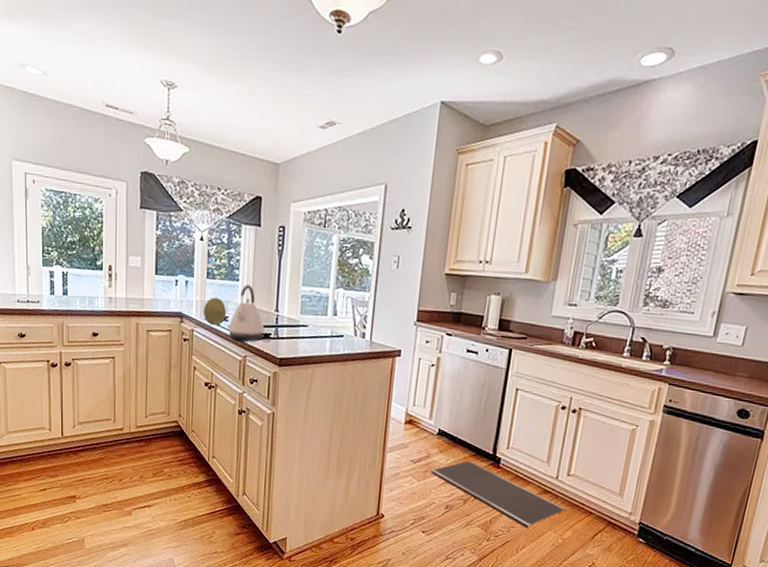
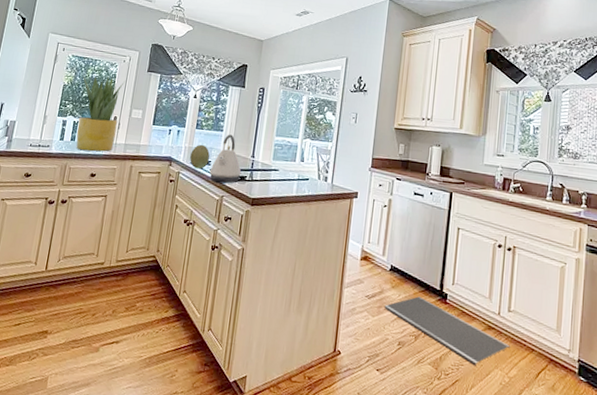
planter: none [62,213,116,307] -> present [76,74,126,152]

